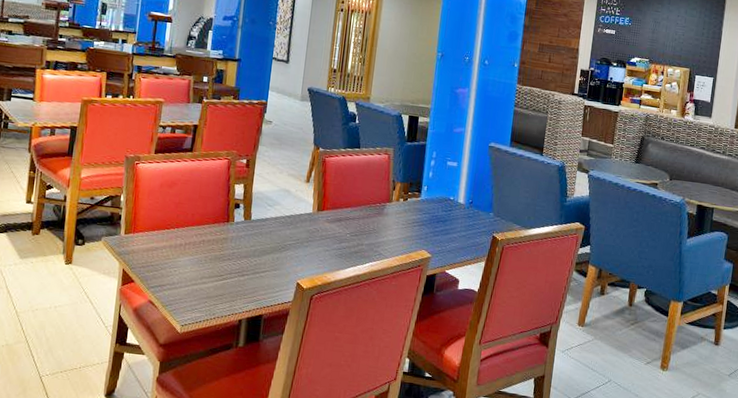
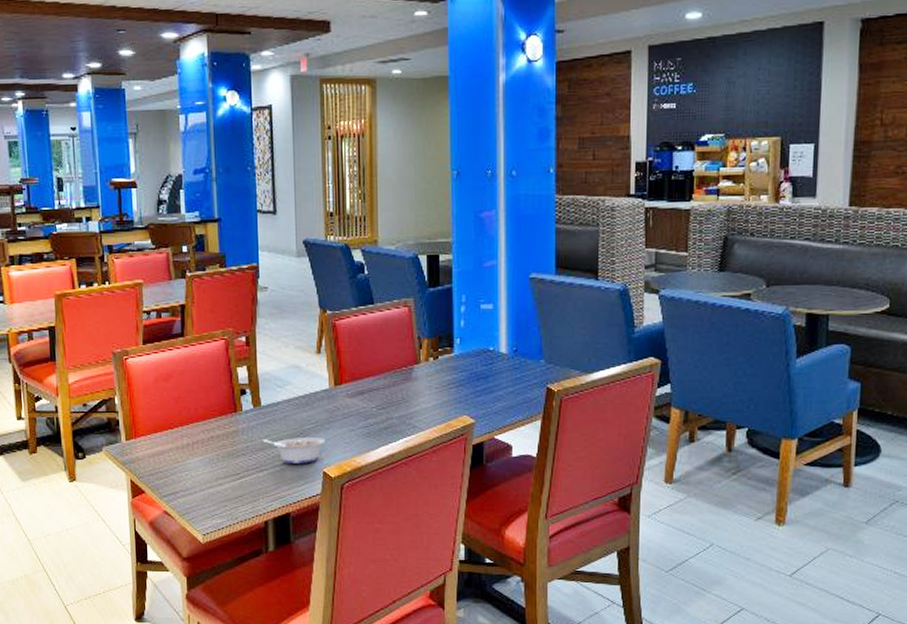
legume: none [248,248,303,274] -> present [262,438,326,464]

